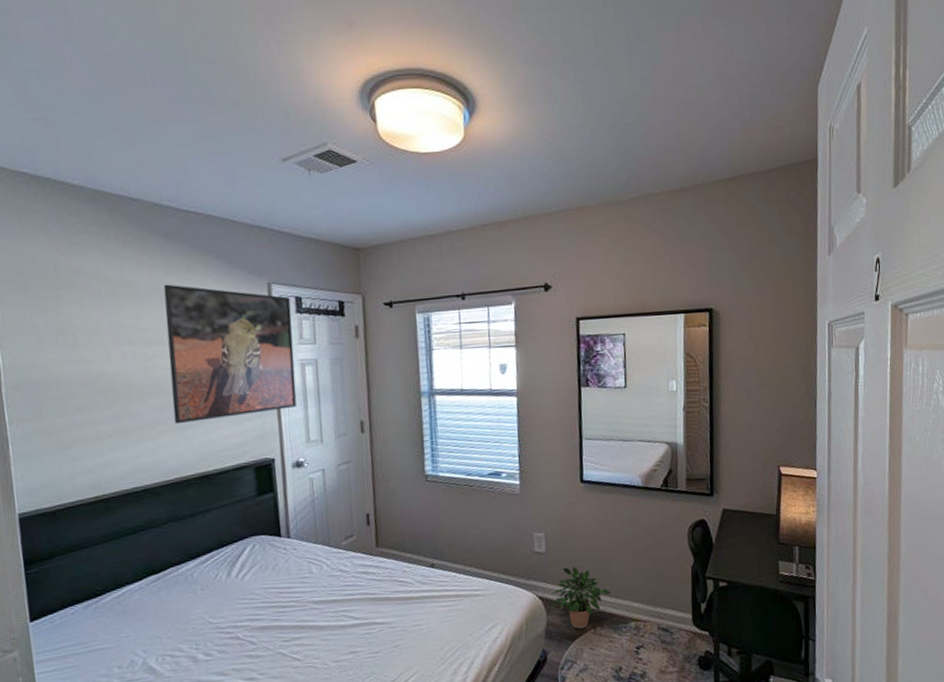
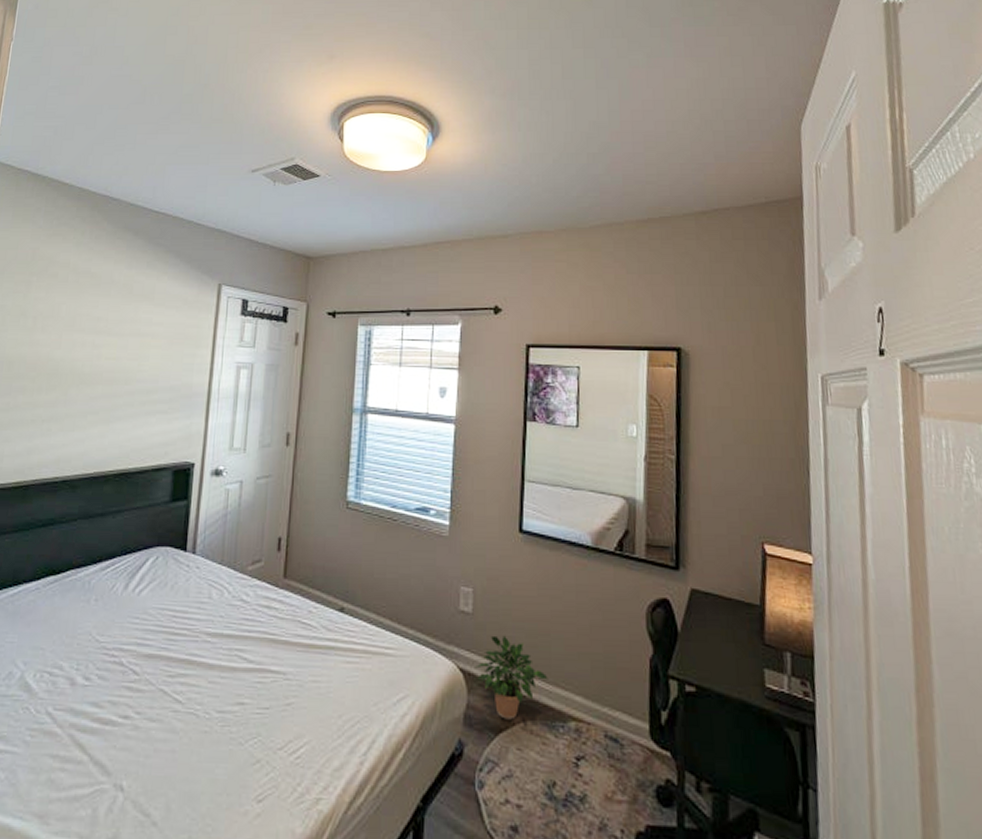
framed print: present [163,284,297,425] -> none [106,278,237,416]

